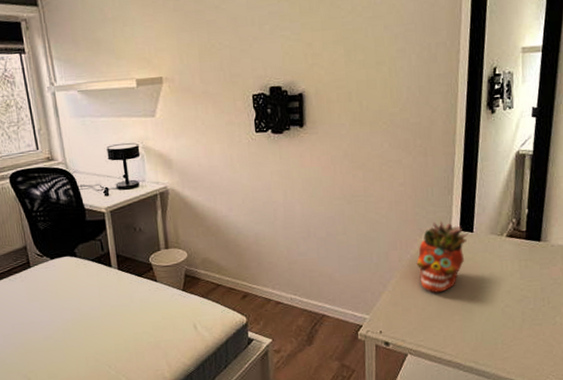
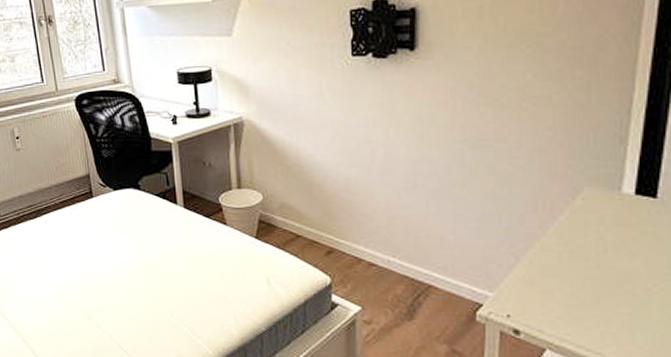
succulent planter: present [416,220,469,293] -> none [565,179,649,274]

